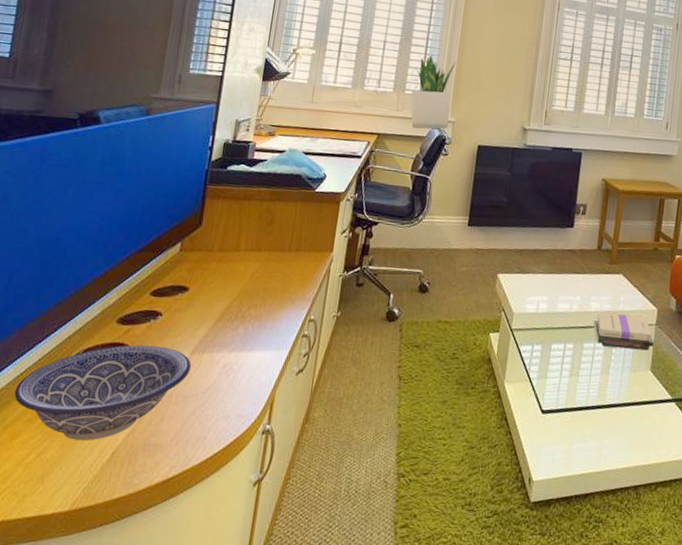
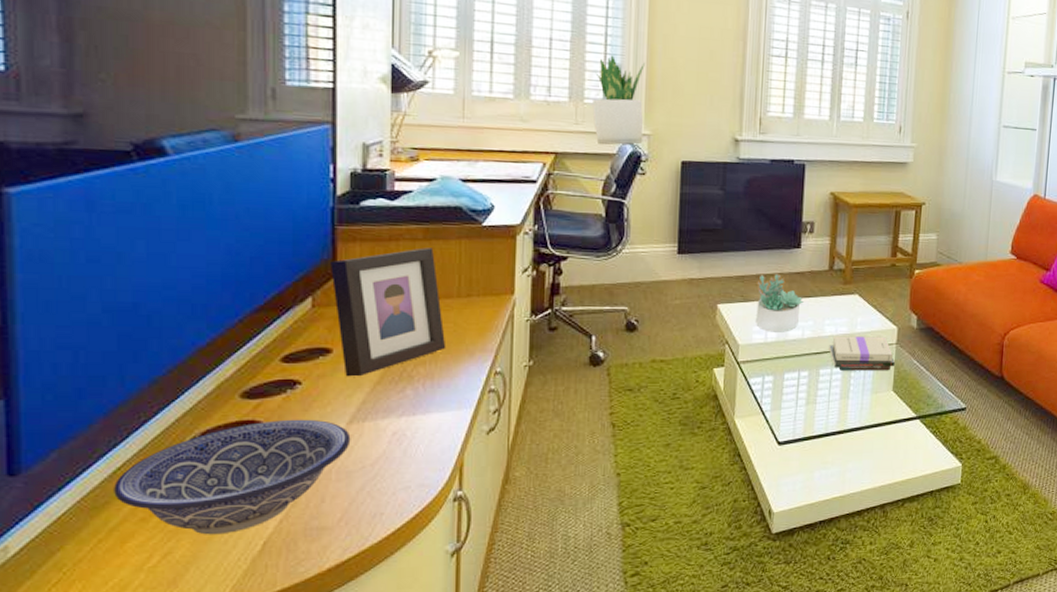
picture frame: none [195,207,276,314] -> present [331,248,447,377]
succulent plant: none [529,250,573,305] -> present [756,274,804,332]

